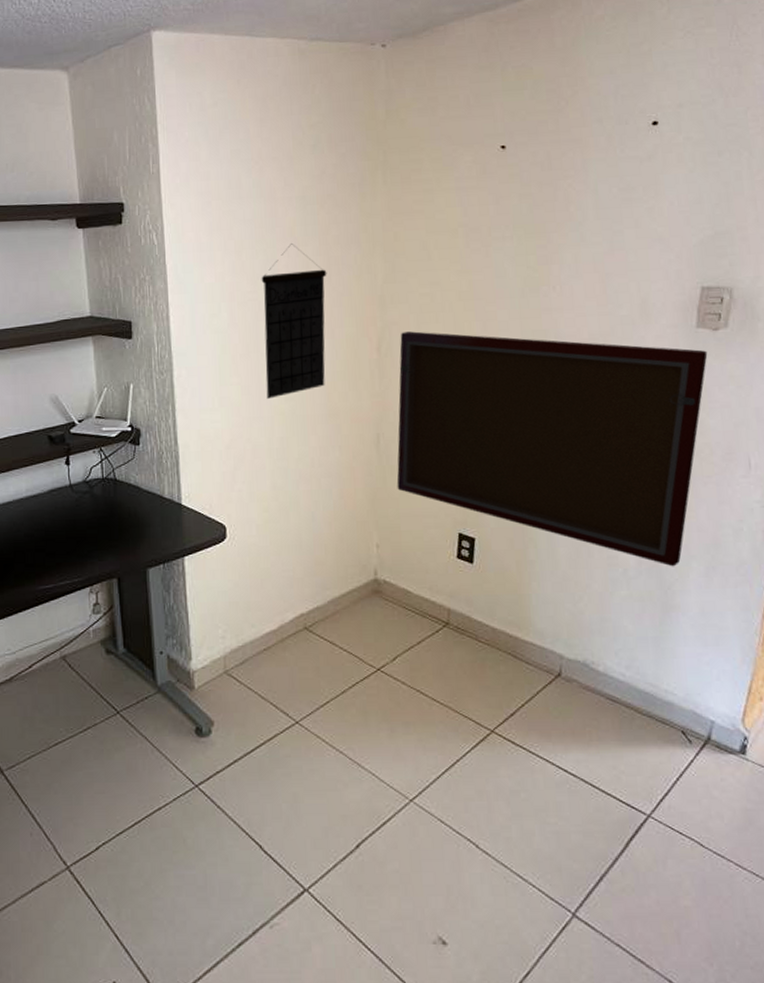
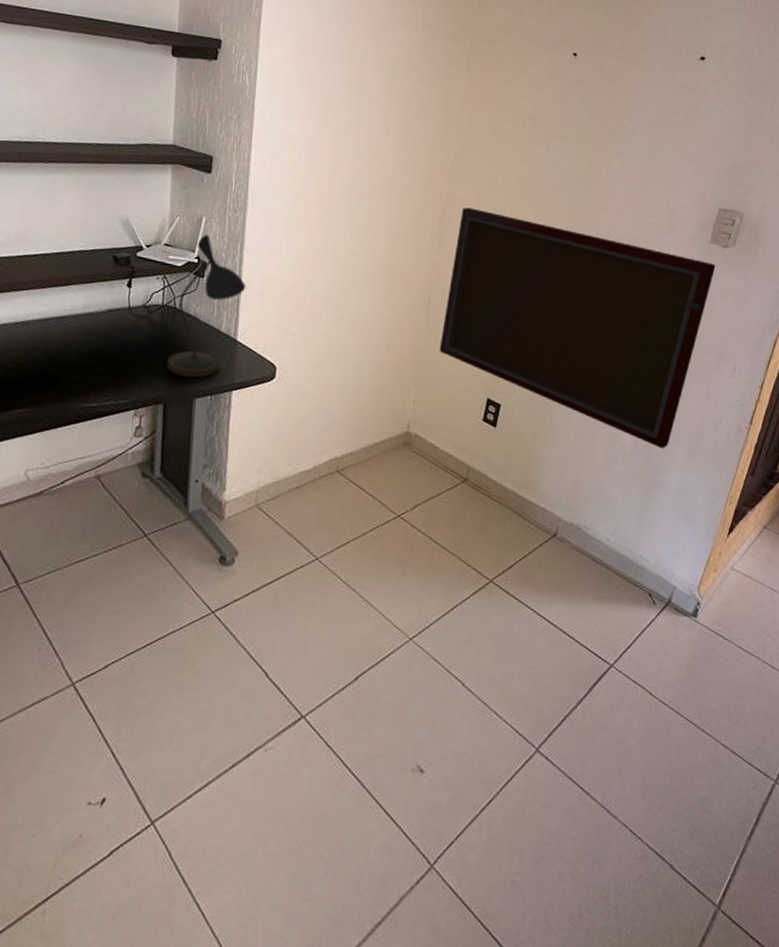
desk lamp: none [115,400,183,548] -> present [166,234,246,378]
calendar: present [261,243,327,399] -> none [332,108,405,251]

